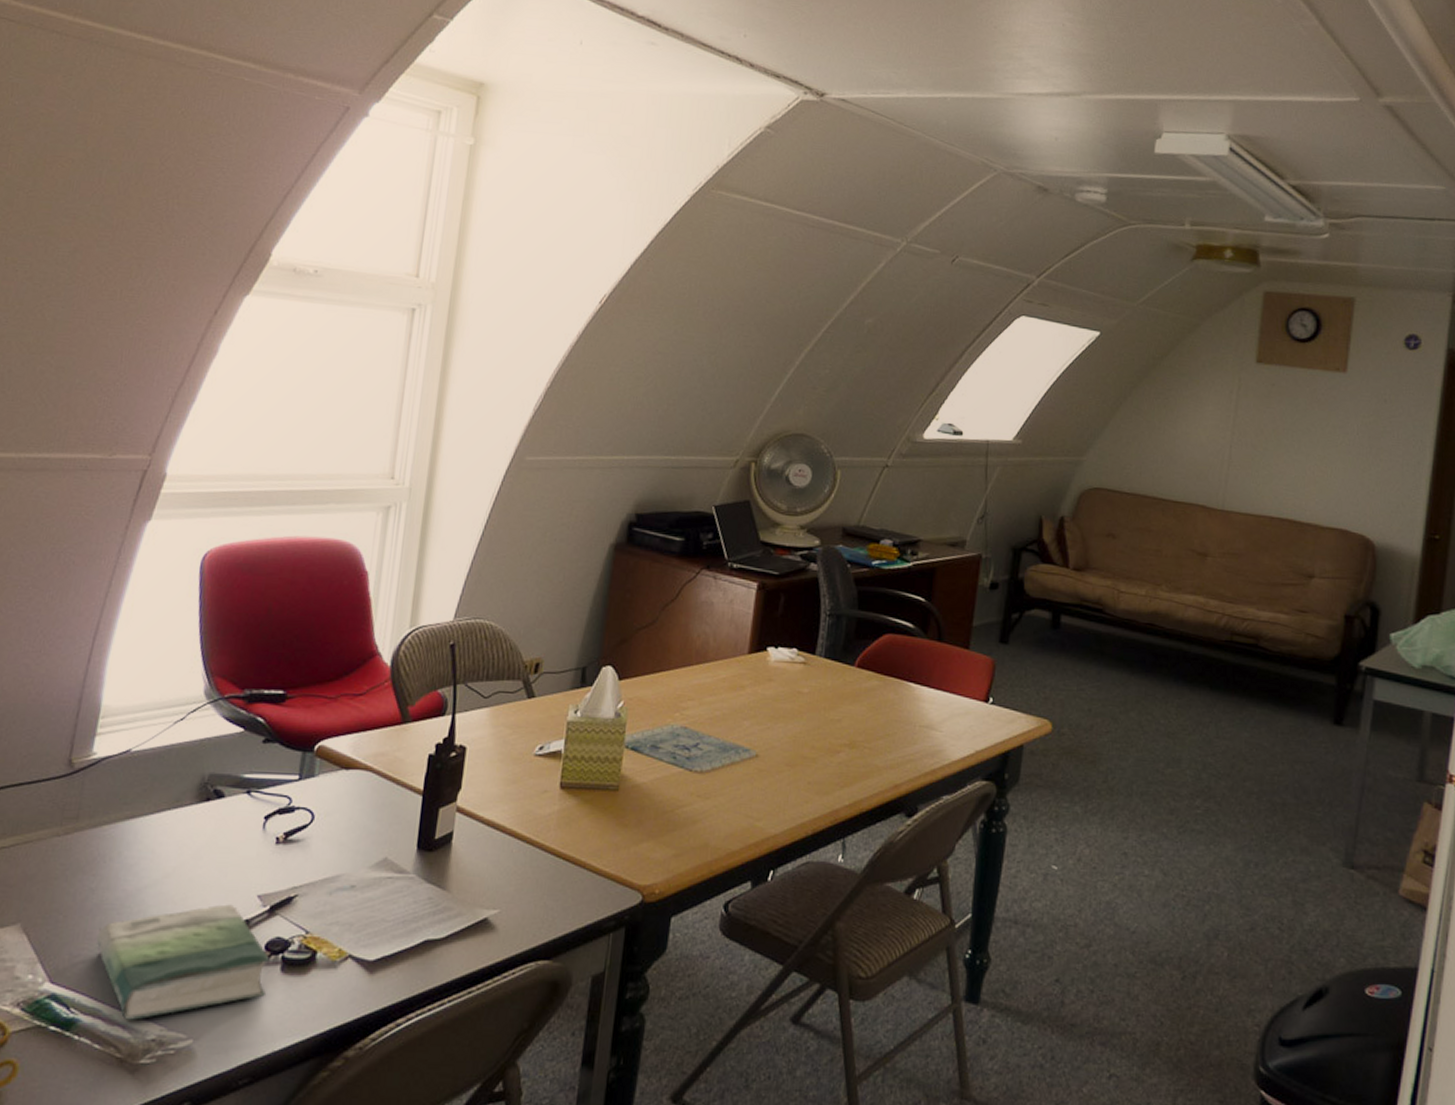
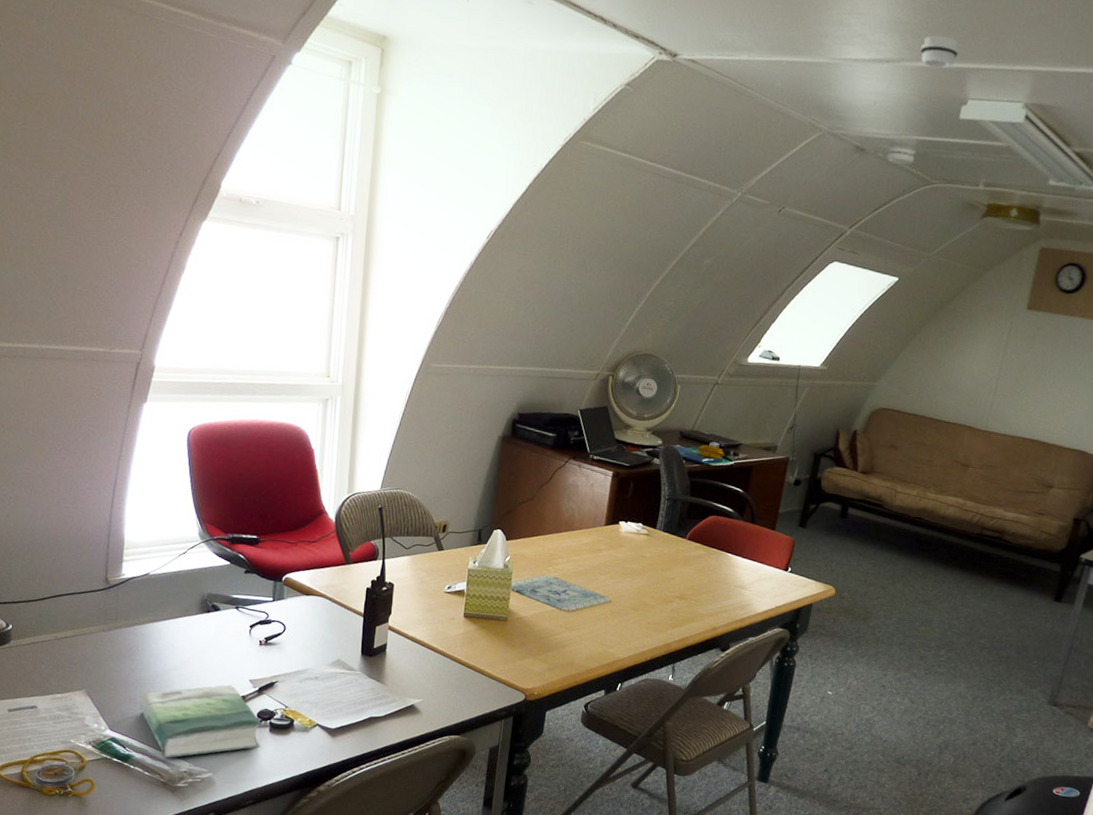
smoke detector: none [1102,66,1147,101] -> present [920,34,959,69]

